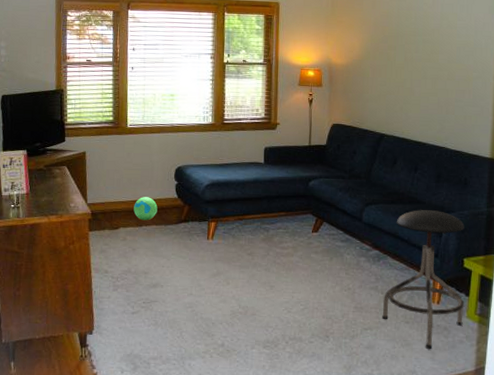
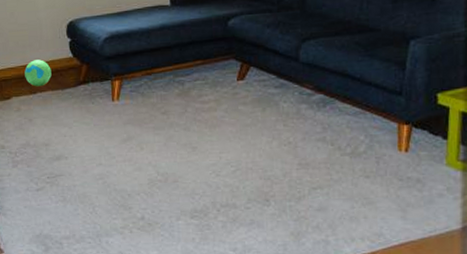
stool: present [382,210,465,349] -> none [334,37,442,206]

